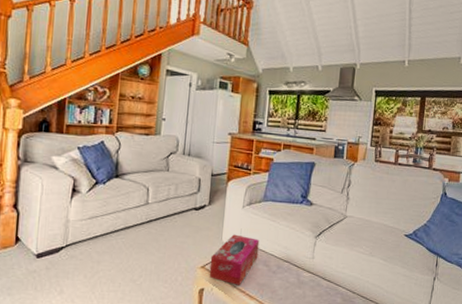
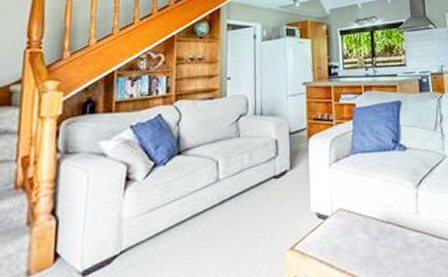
tissue box: present [209,234,260,285] -> none [300,199,355,265]

